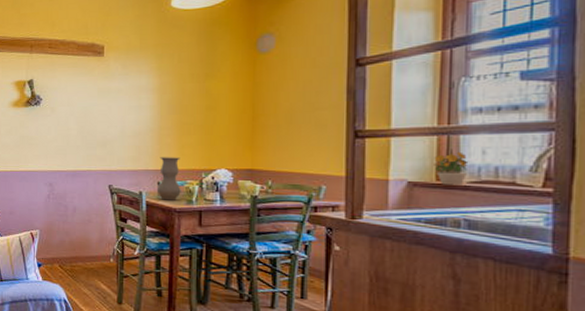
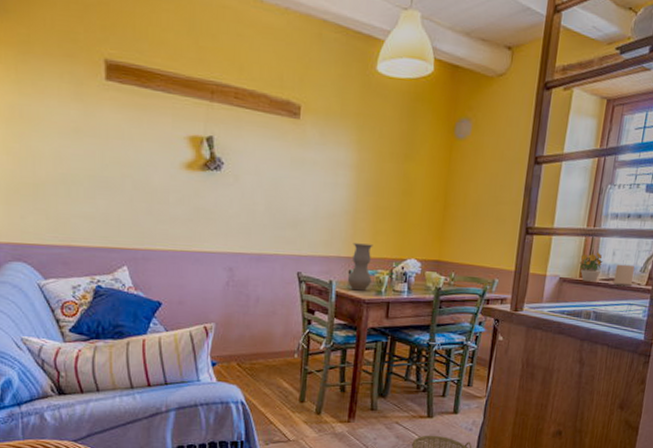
candle: none [481,164,528,190] -> present [608,264,638,287]

